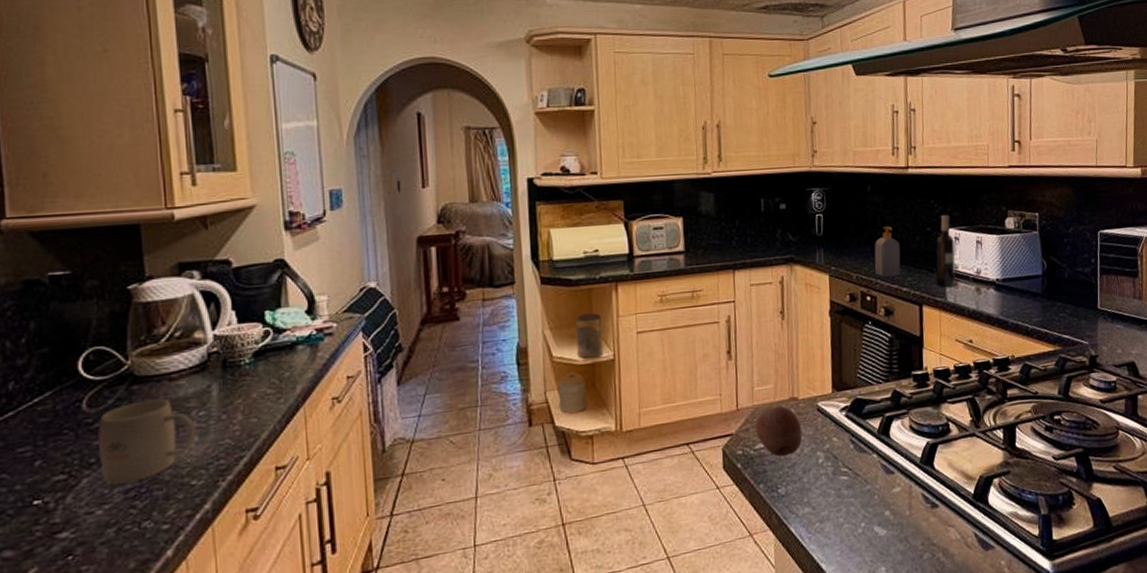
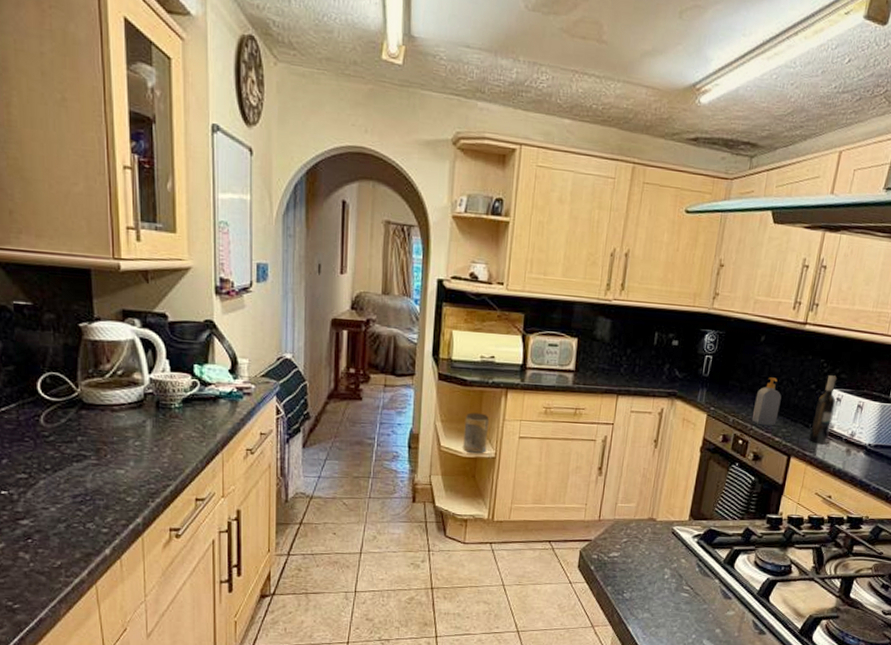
mug: present [98,398,196,485] -> none [53,424,132,490]
jar: present [557,371,588,414] -> none [440,461,468,498]
fruit: present [755,405,803,457] -> none [612,523,655,567]

